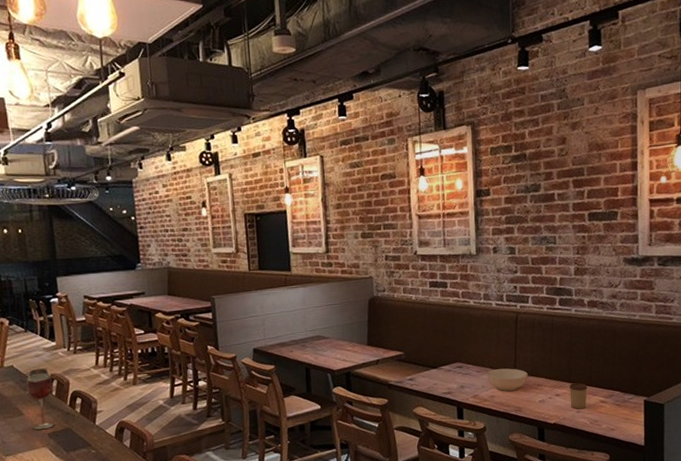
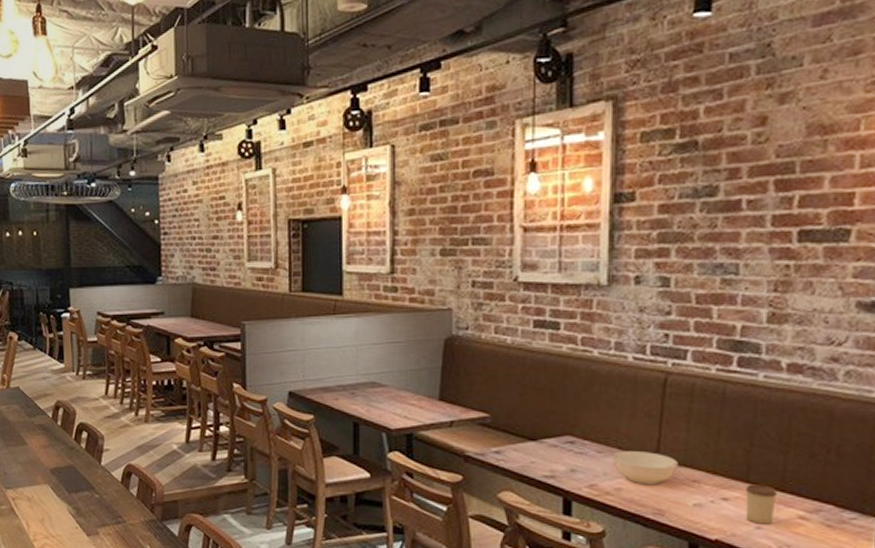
wineglass: present [26,369,55,430] -> none [32,394,58,464]

